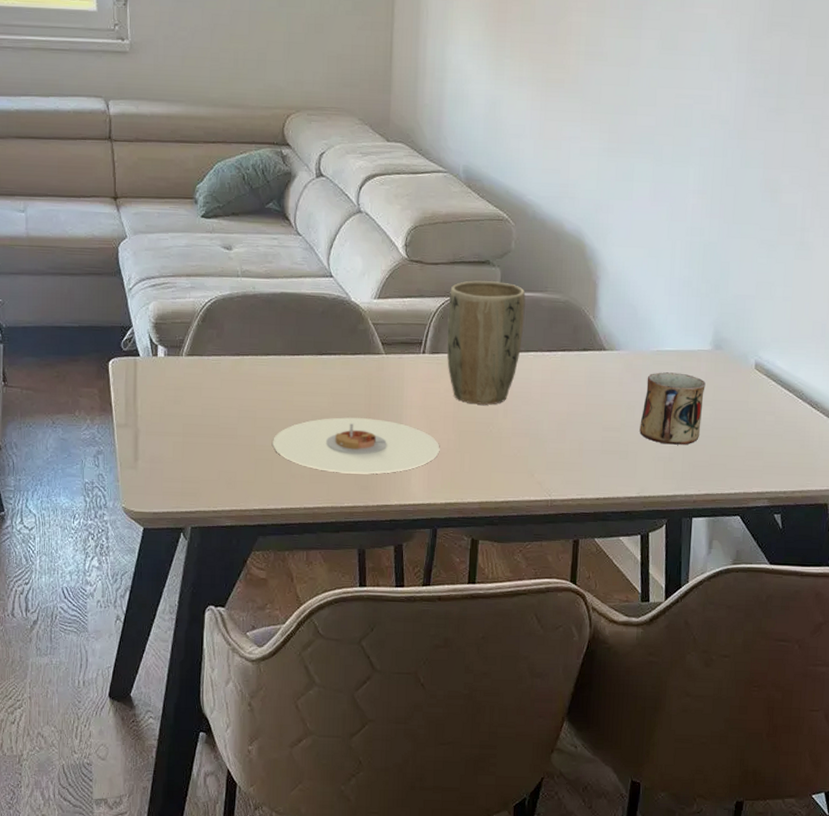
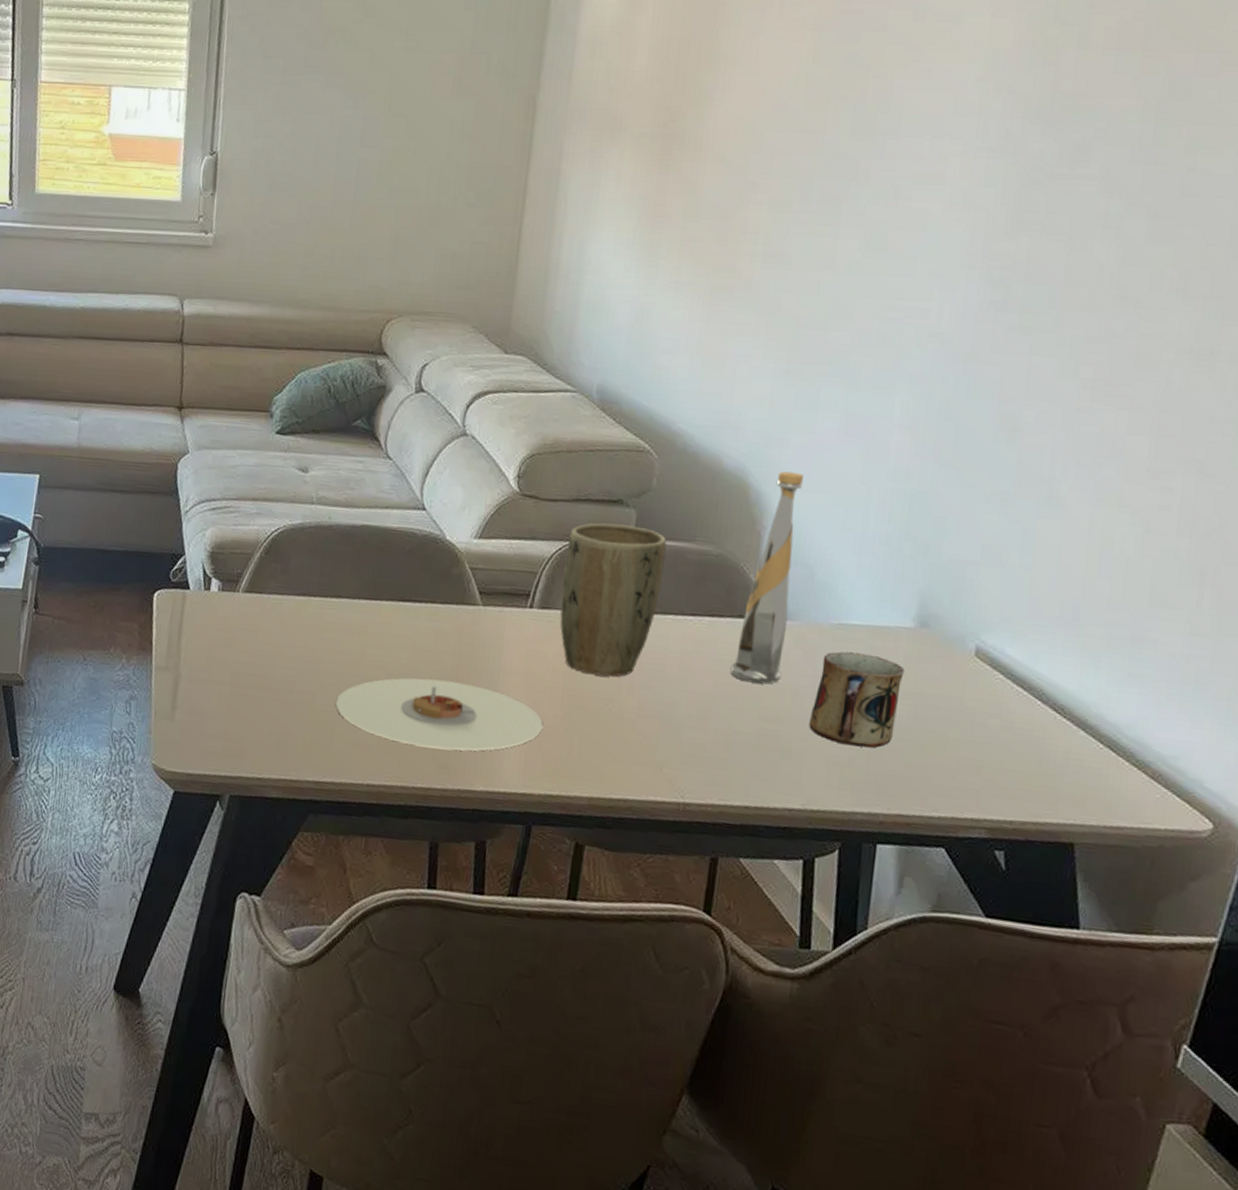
bottle: none [579,231,625,402] -> present [730,471,803,684]

